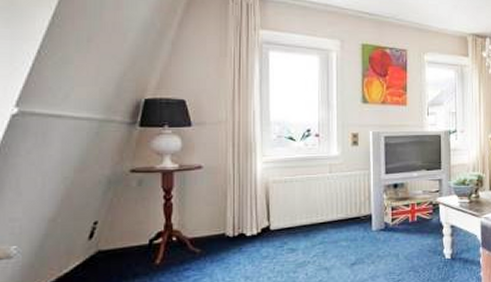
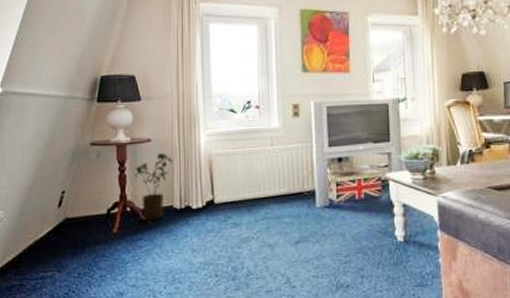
house plant: none [183,180,228,250] -> present [135,152,174,221]

